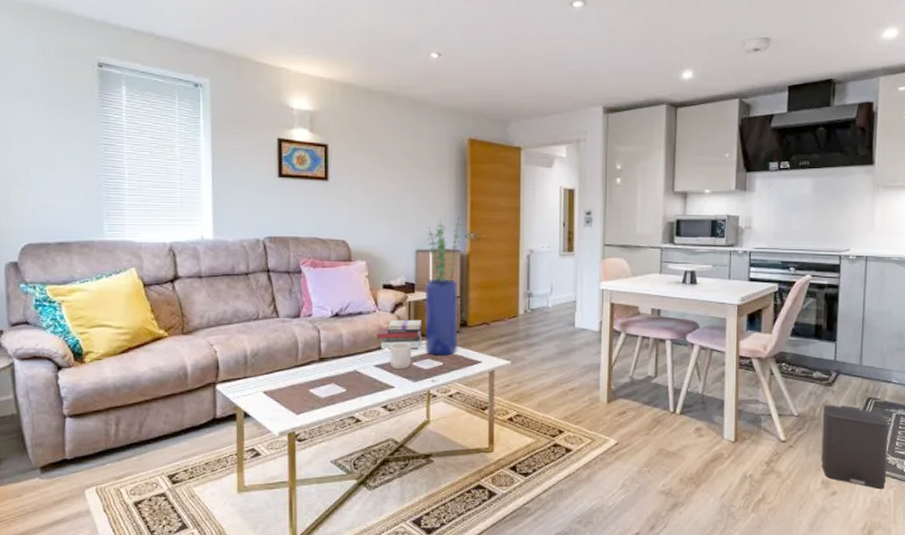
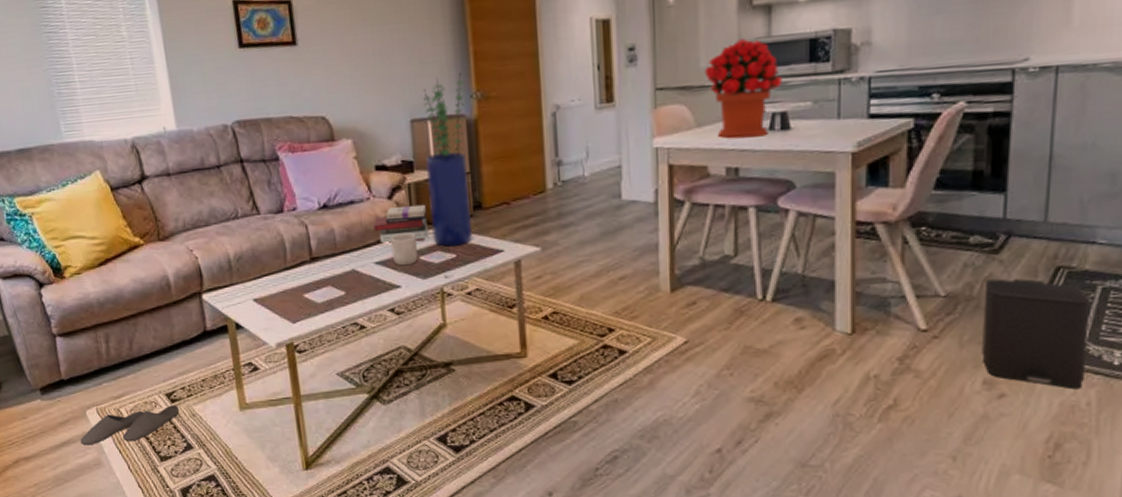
slippers: none [74,486,178,524] -> present [80,405,179,446]
bouquet: none [639,215,692,288] -> present [704,38,782,139]

